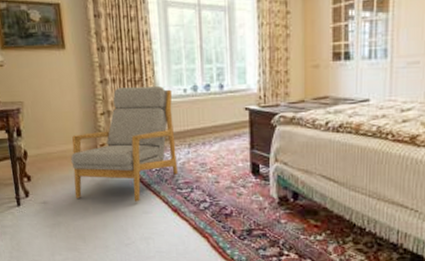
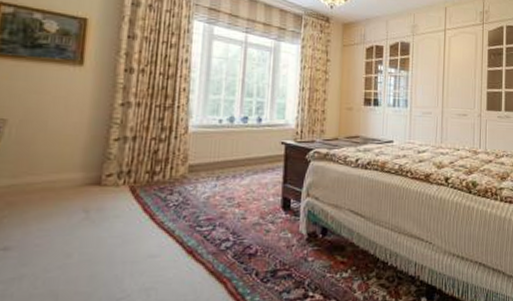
armchair: present [71,86,179,202] -> none [55,112,206,243]

